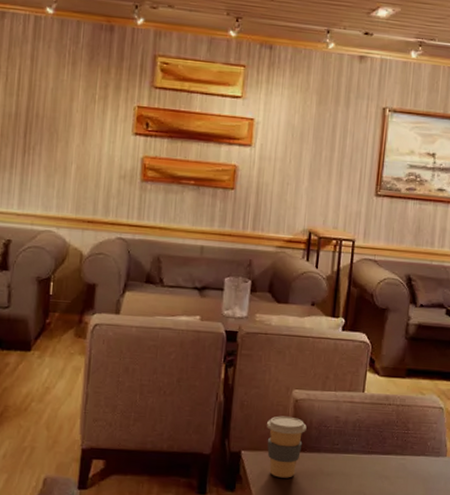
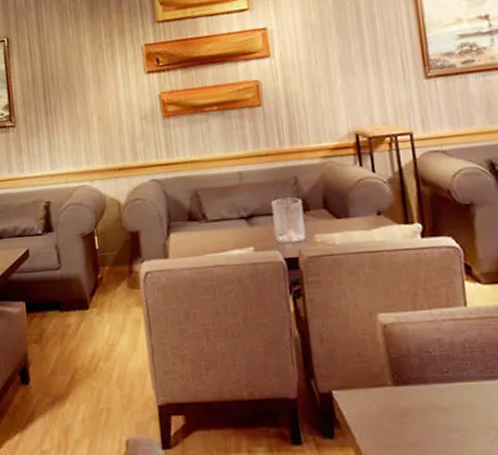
coffee cup: present [267,416,307,478] -> none [355,345,405,418]

